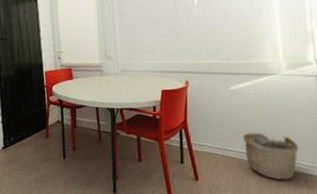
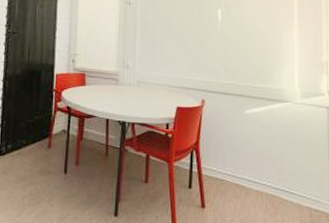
basket: present [242,132,299,180] -> none [253,160,306,214]

